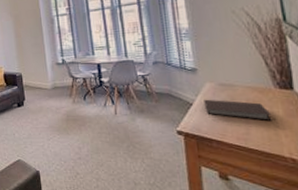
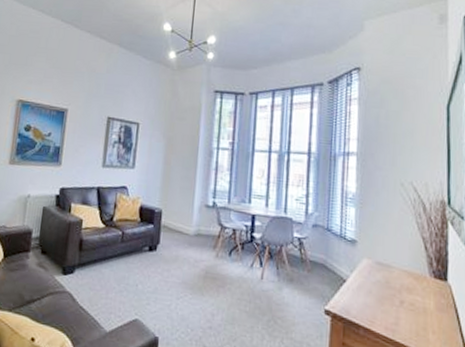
notebook: present [204,99,272,120] -> none [358,277,423,312]

